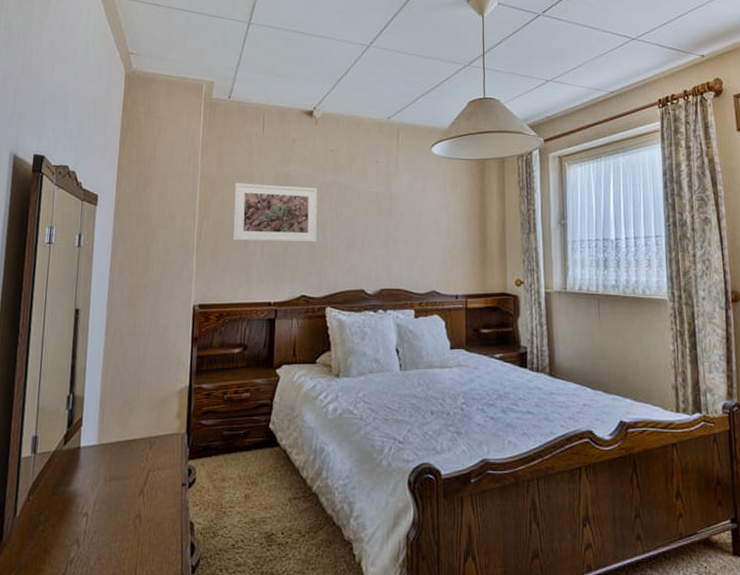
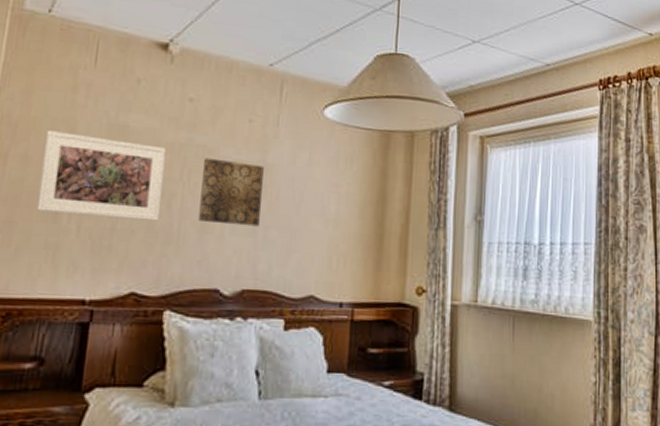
wall art: none [345,192,391,241] -> present [198,157,264,227]

